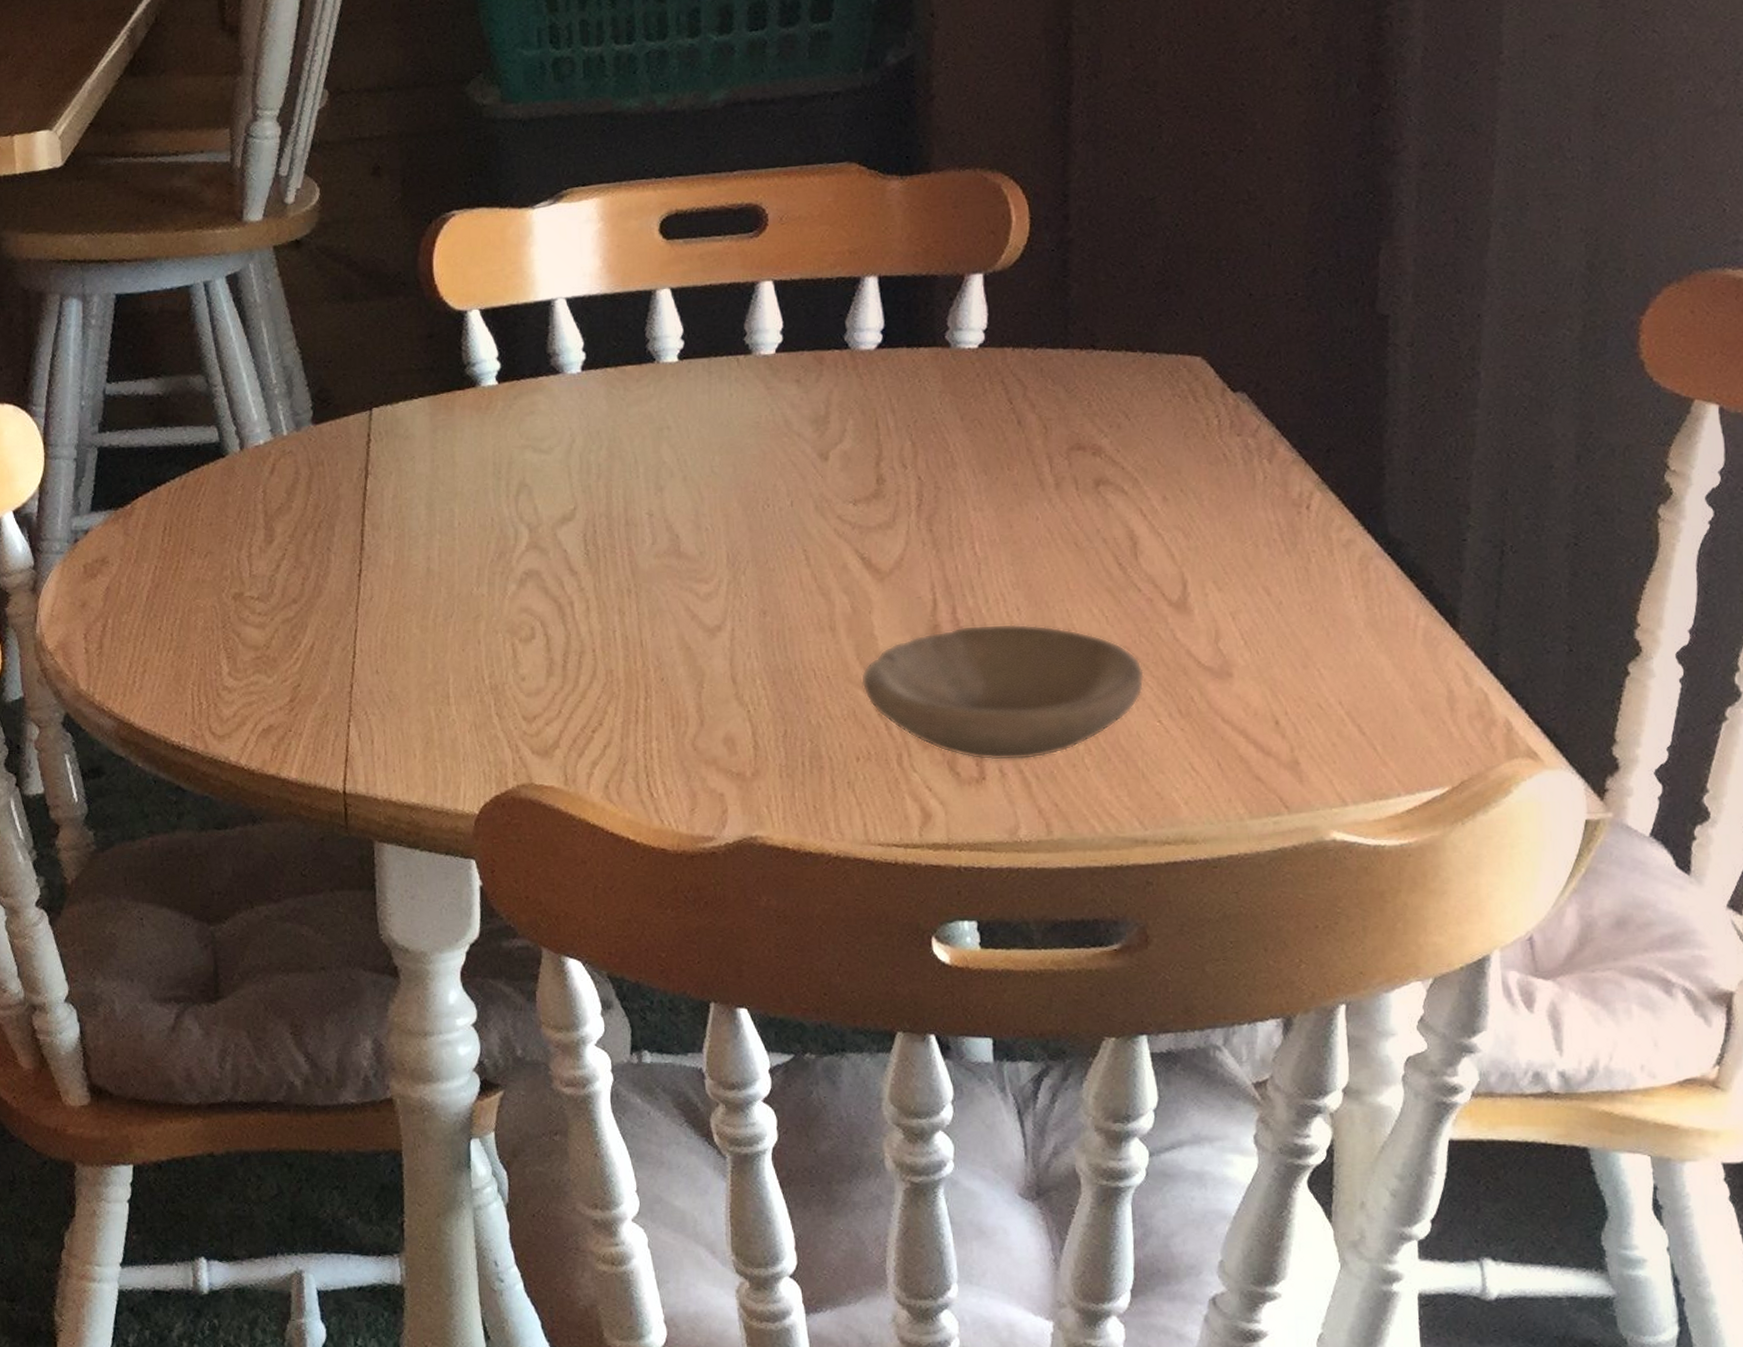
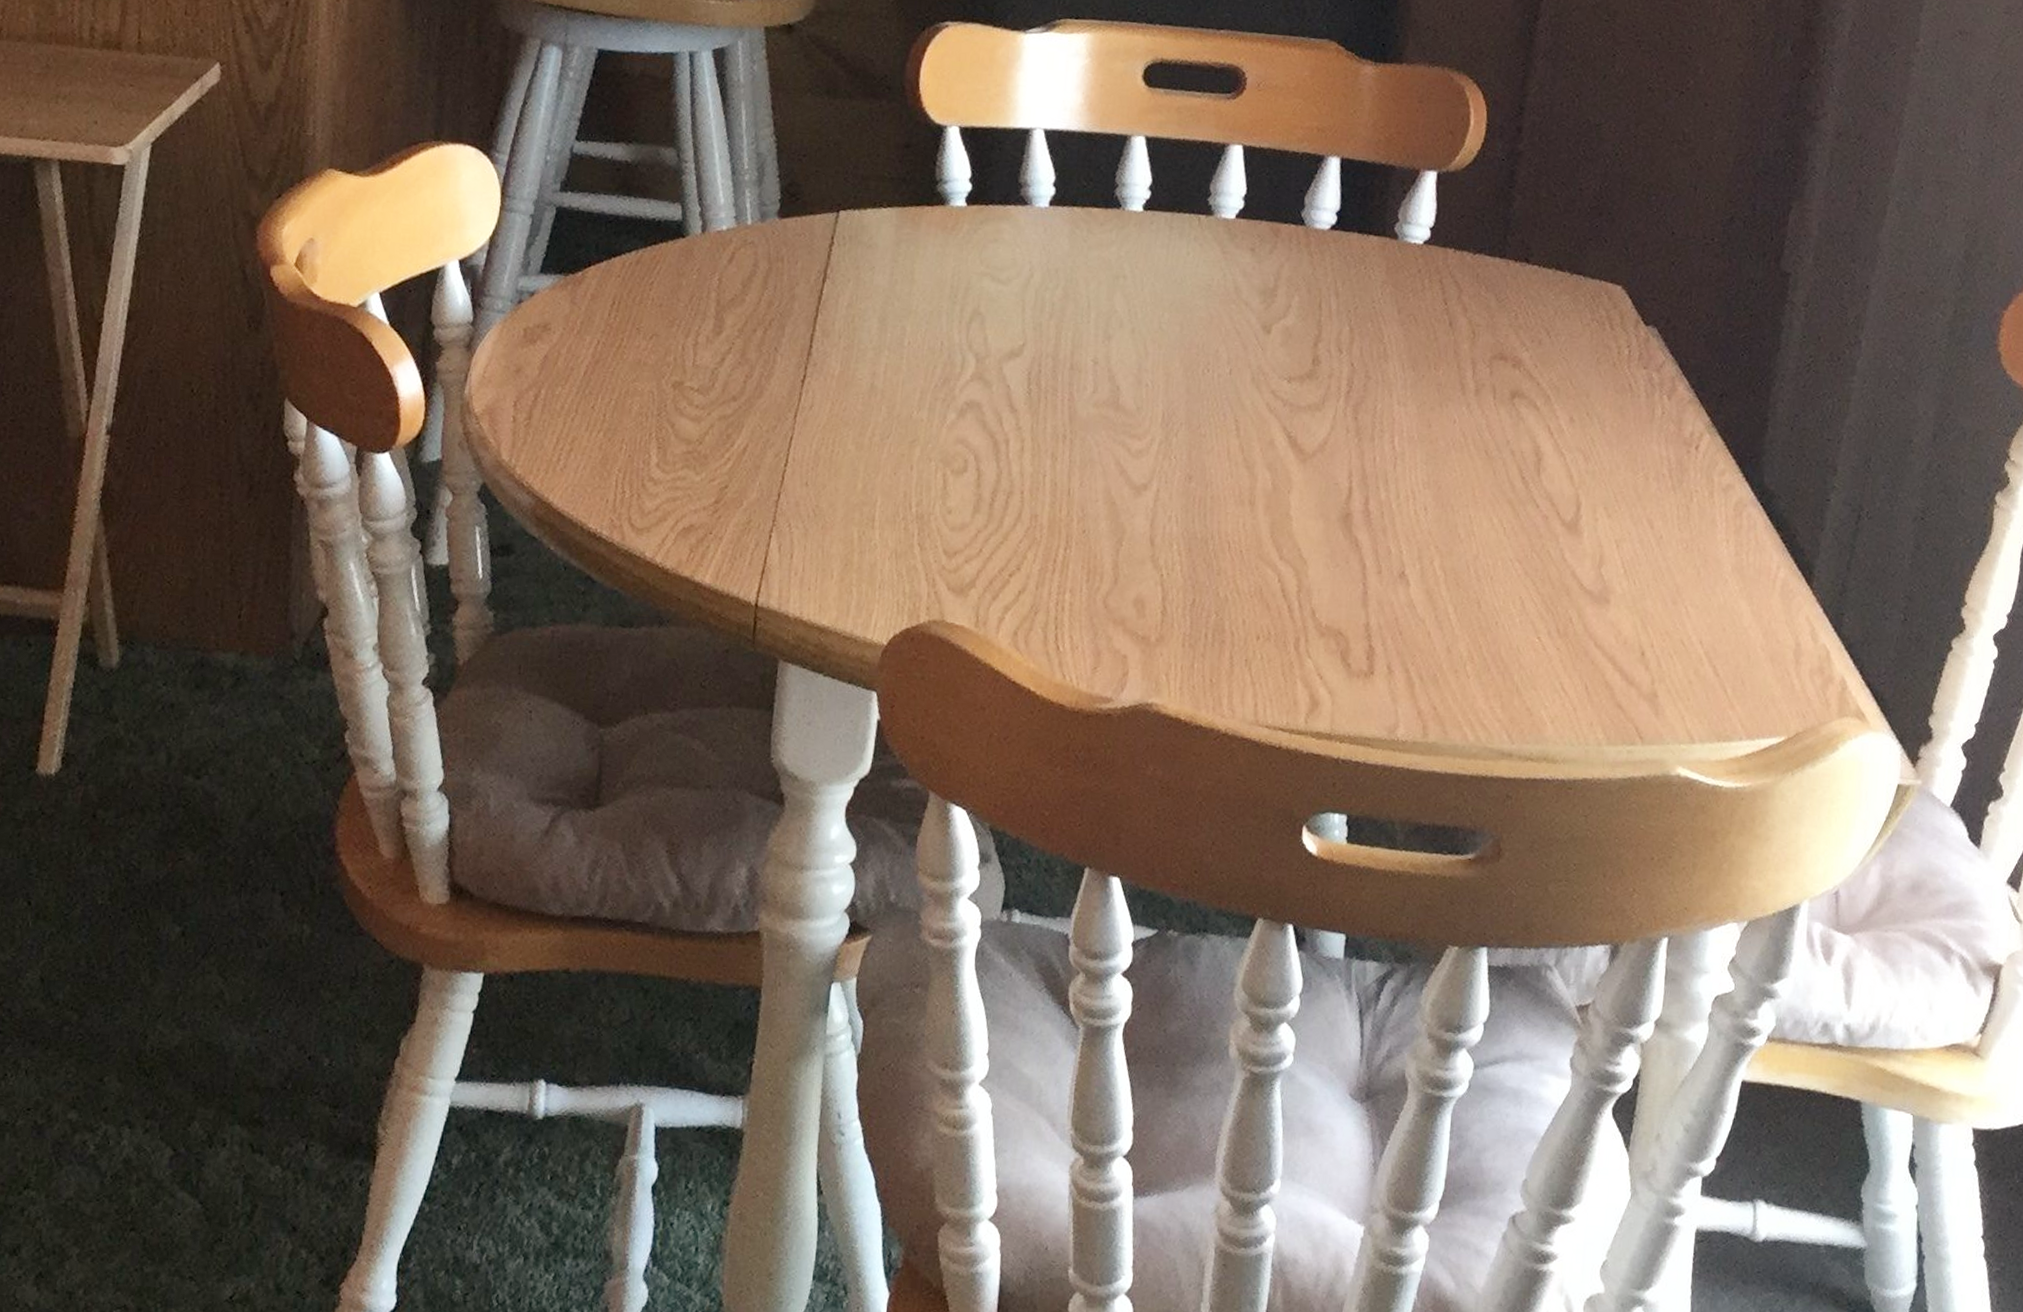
bowl: present [860,623,1144,761] -> none [1271,518,1531,660]

